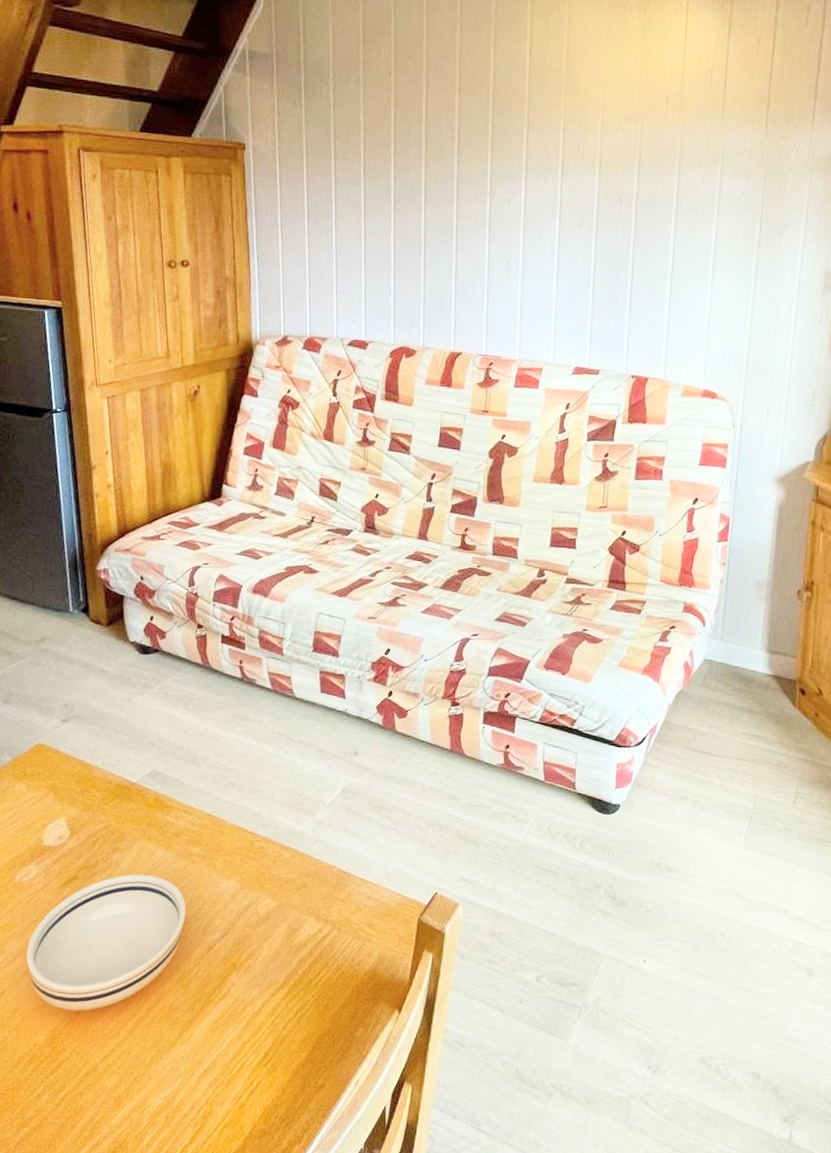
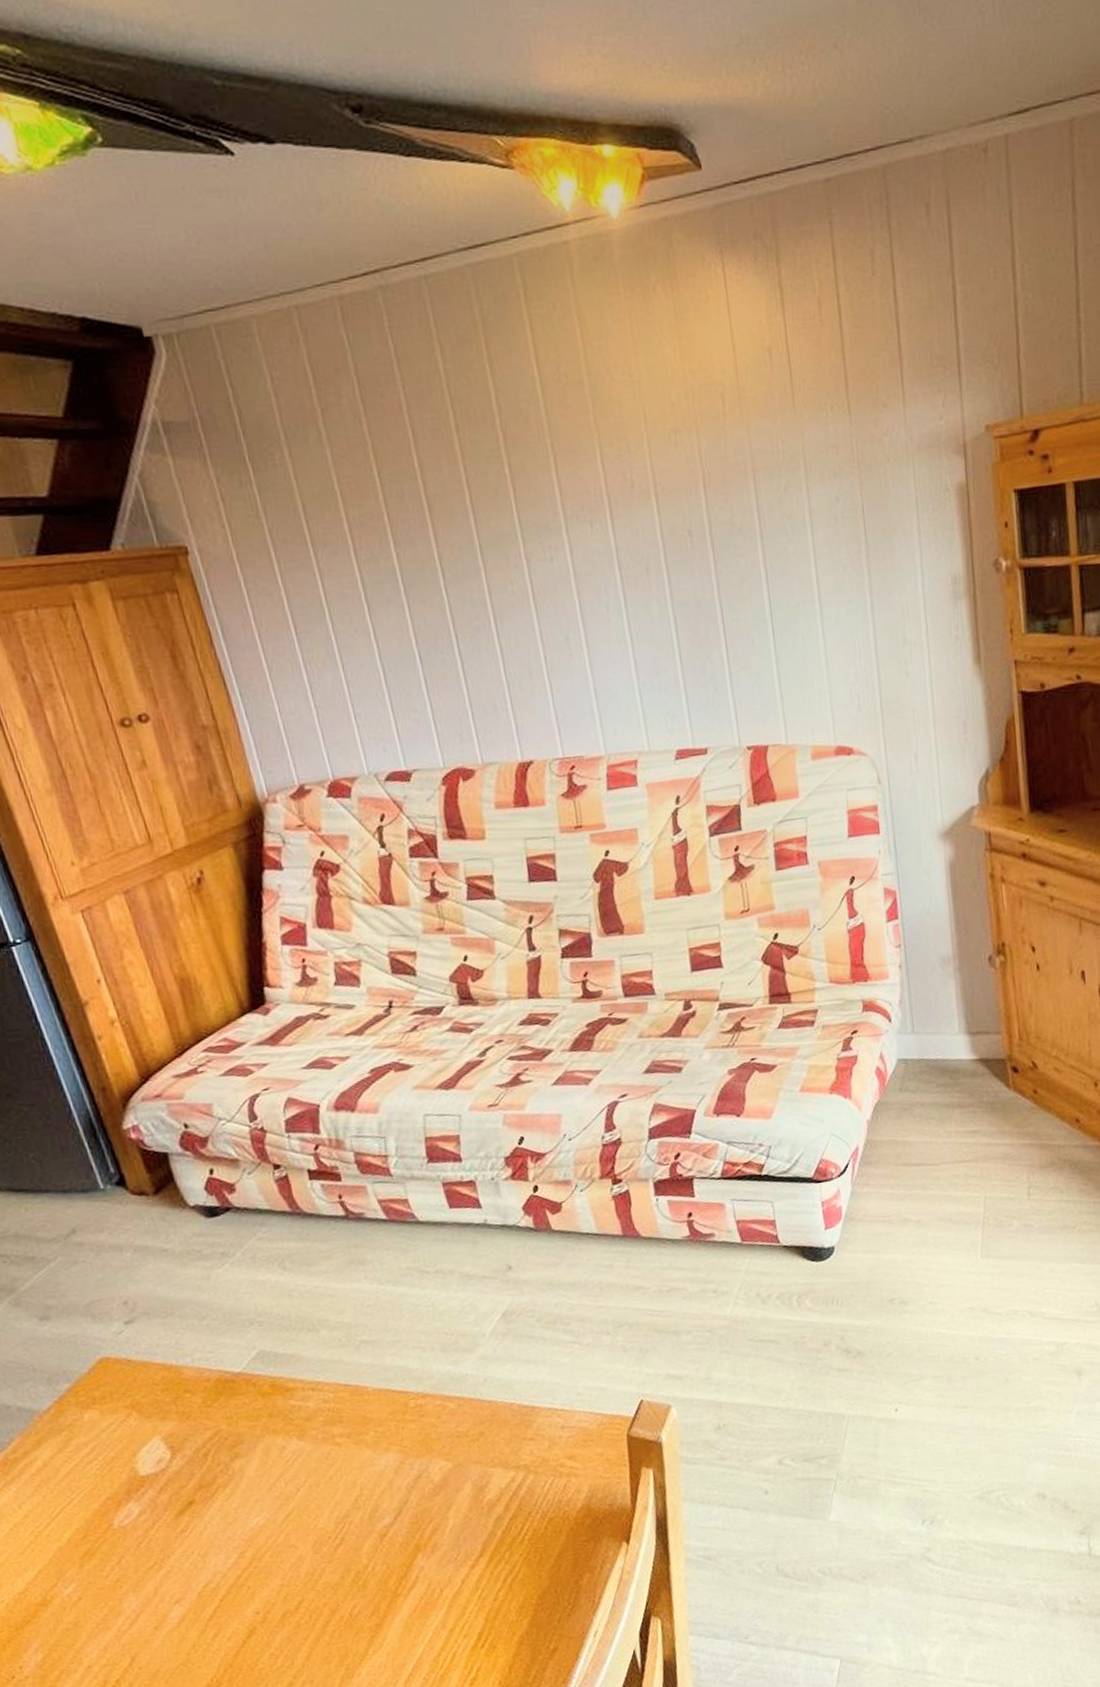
bowl: present [26,873,186,1012] -> none [150,1472,346,1658]

